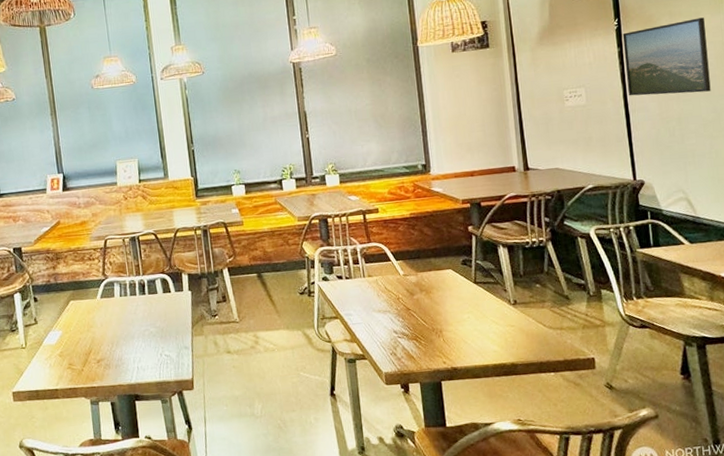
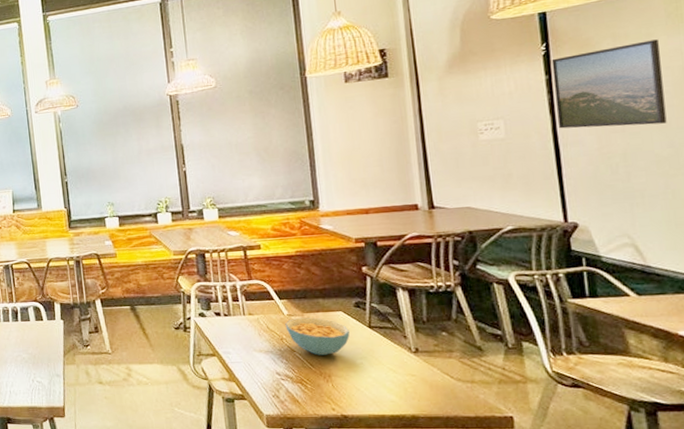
cereal bowl: none [401,276,458,312] -> present [285,317,350,355]

